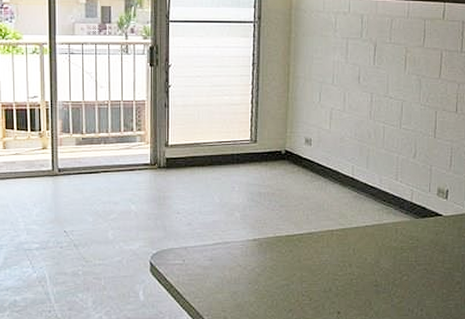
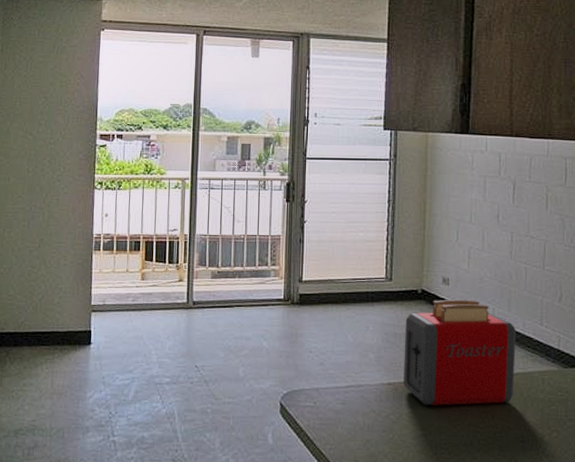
toaster: none [268,158,373,258] -> present [404,299,516,406]

